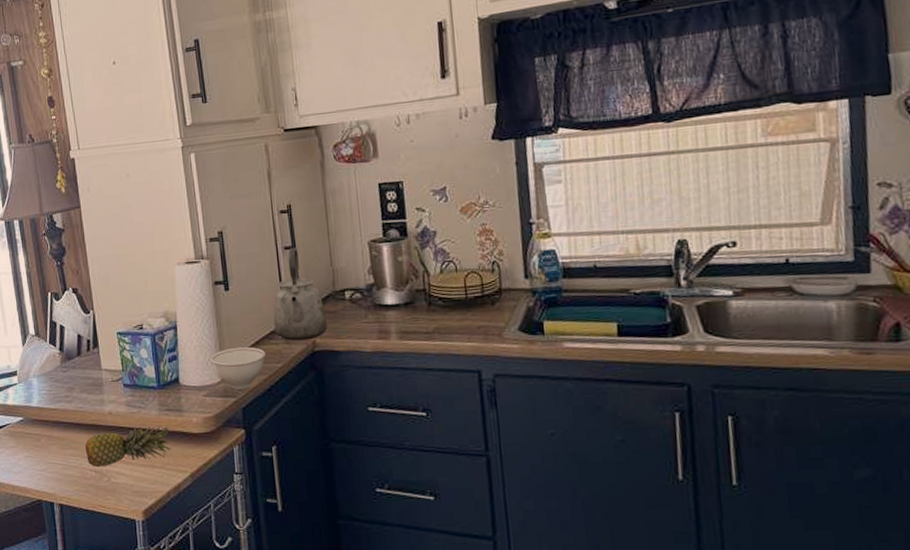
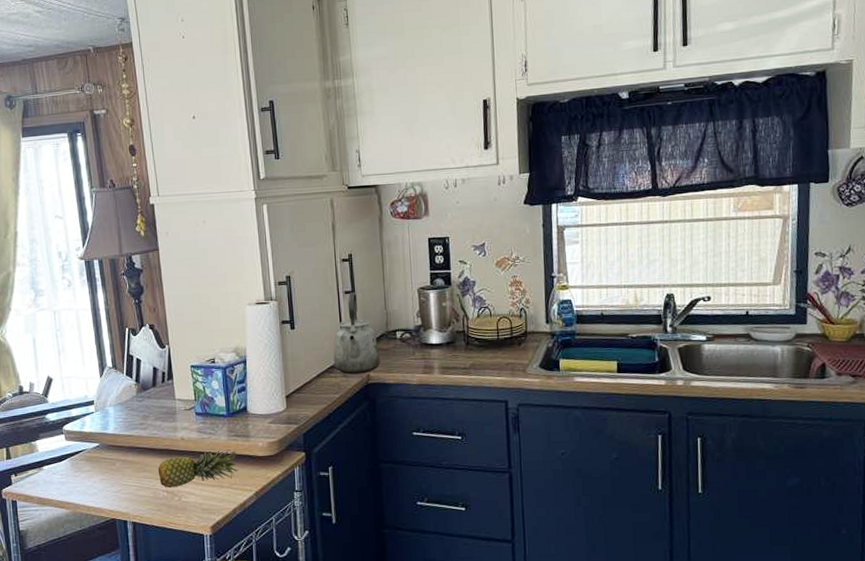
bowl: present [209,346,266,390] -> none [275,379,325,418]

